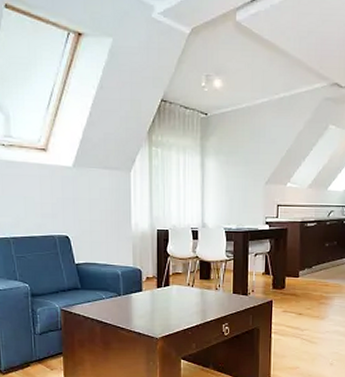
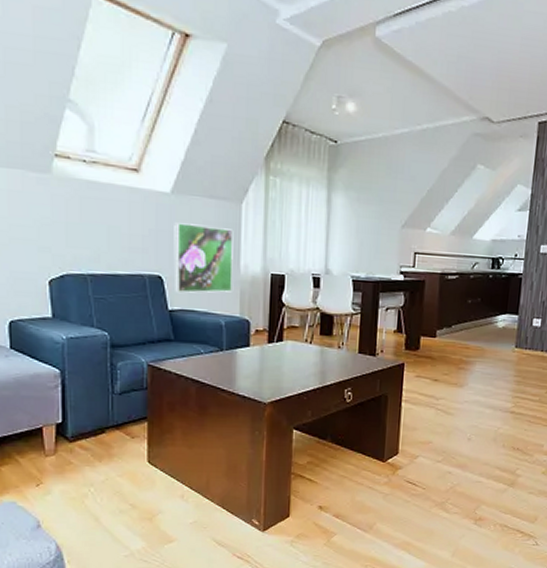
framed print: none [76,191,126,250] -> present [173,222,234,294]

